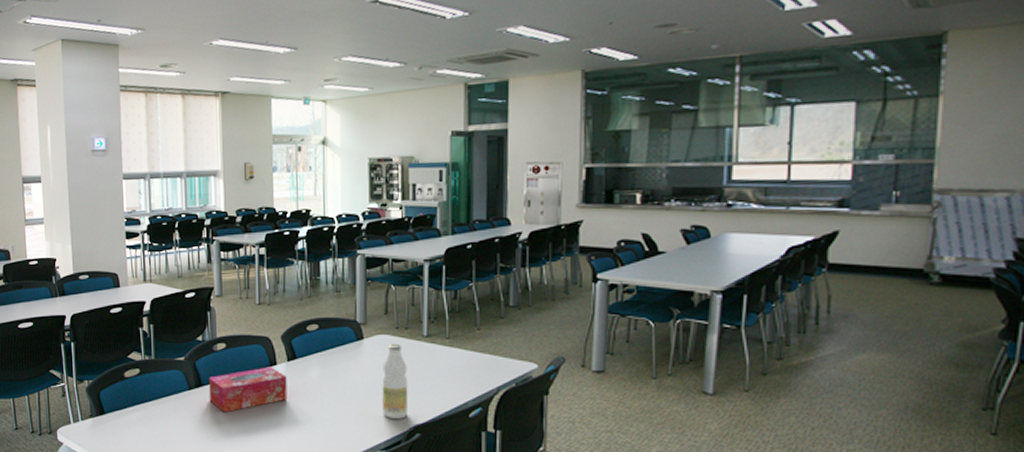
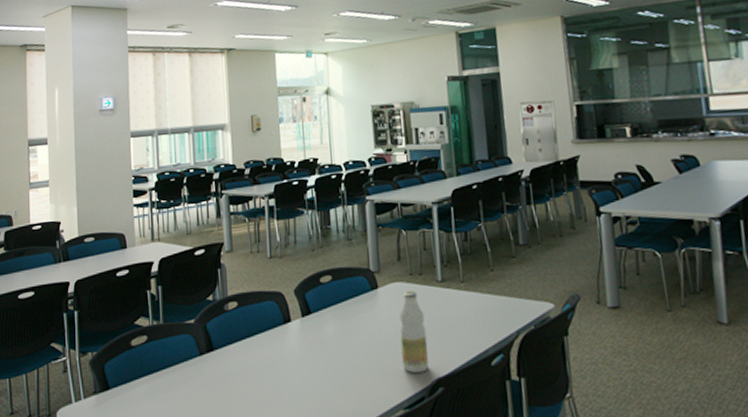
tissue box: present [208,367,288,413] -> none [220,324,304,379]

